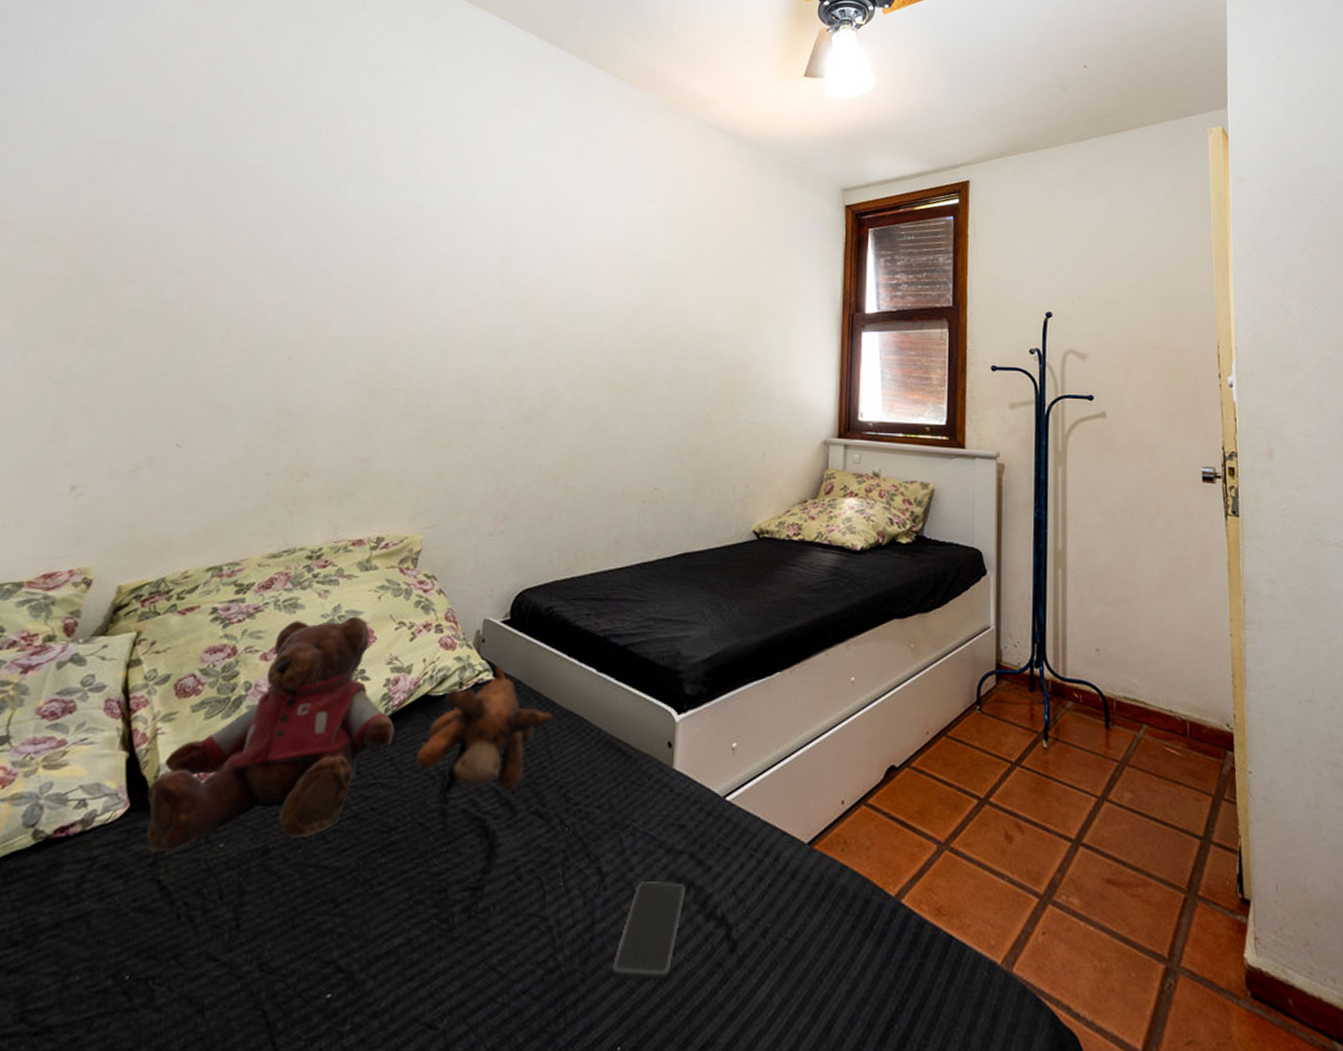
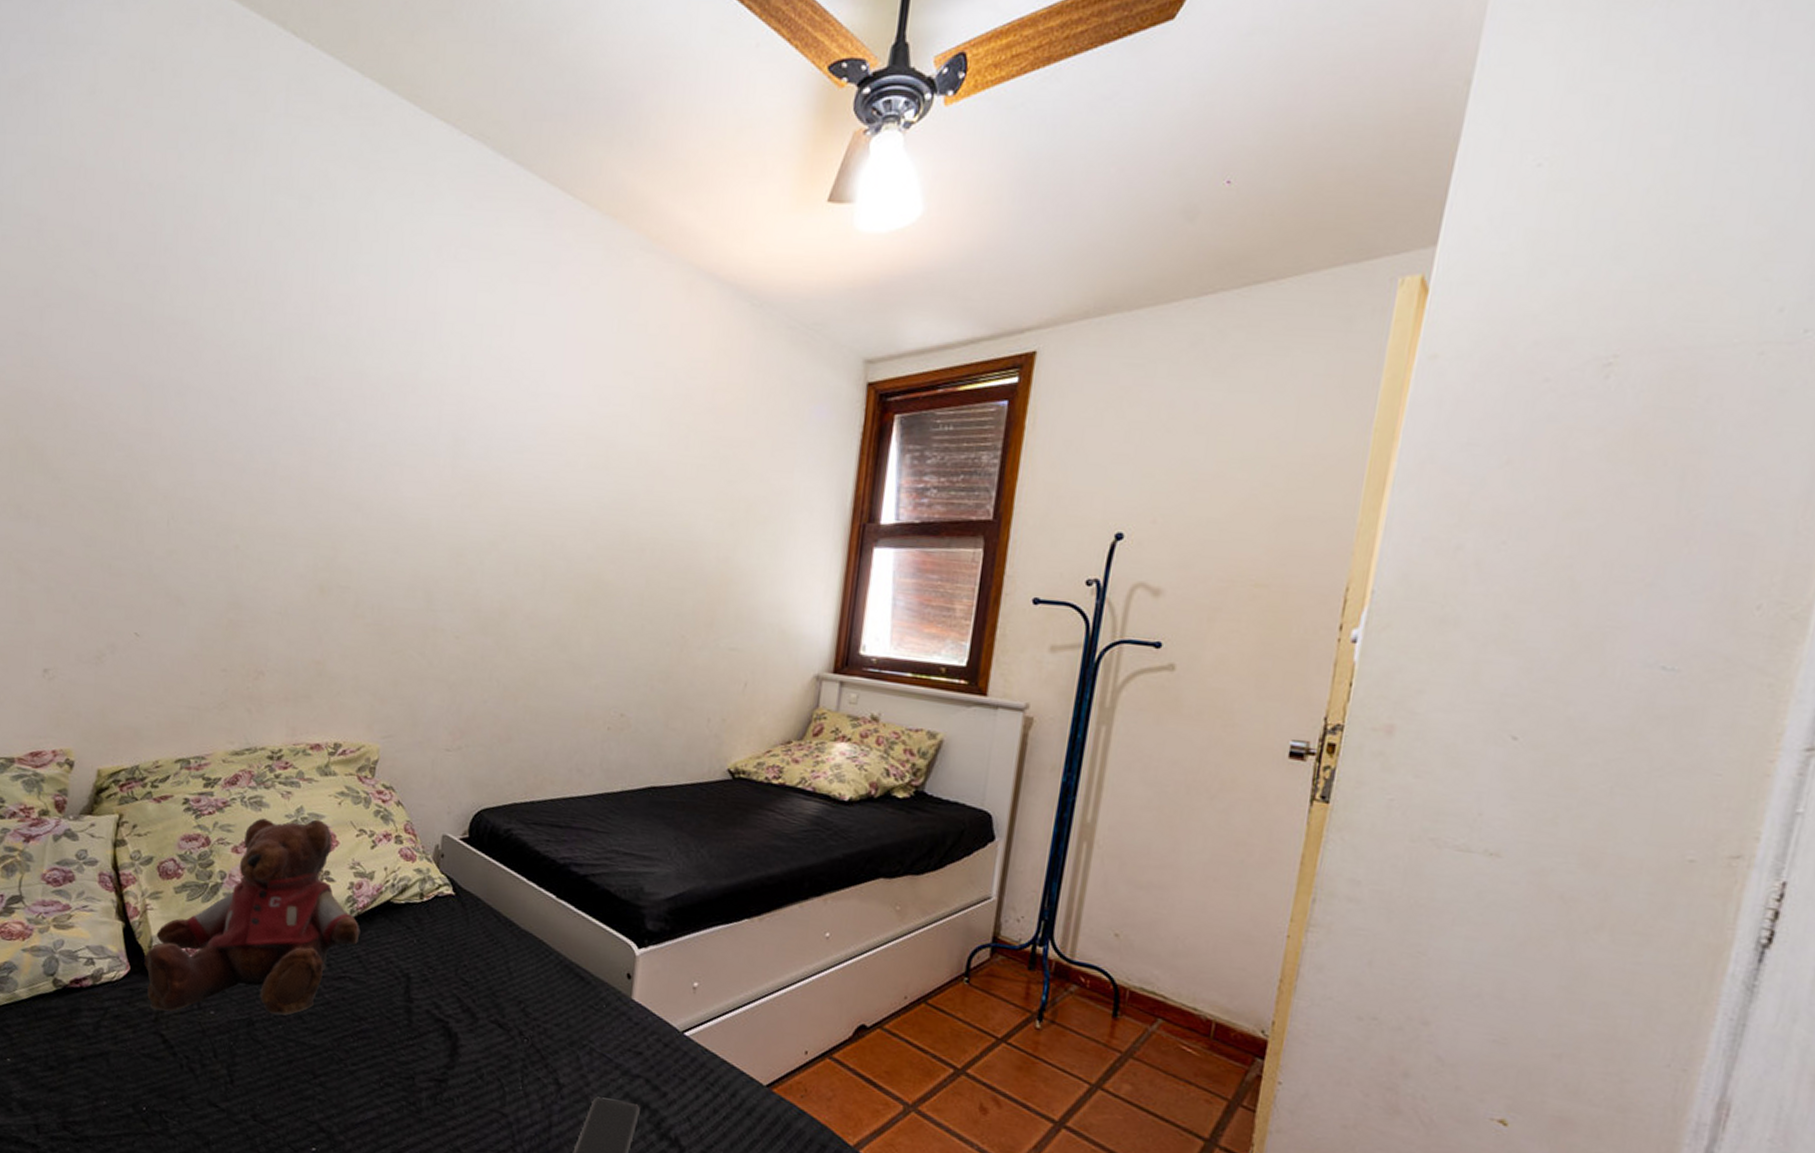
stuffed animal: present [415,664,554,794] -> none [381,880,513,1000]

